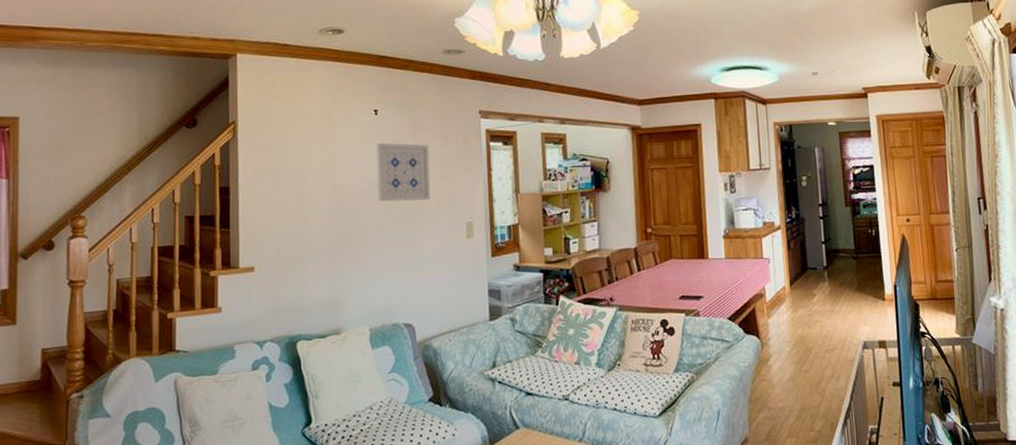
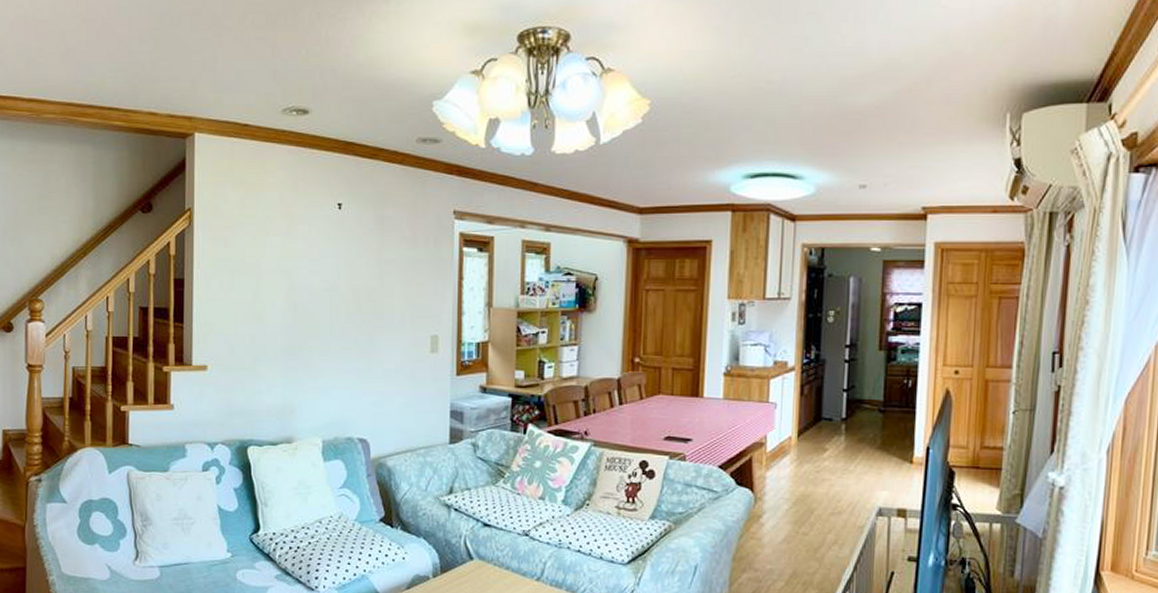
wall art: present [376,142,431,202] -> none [338,241,395,308]

